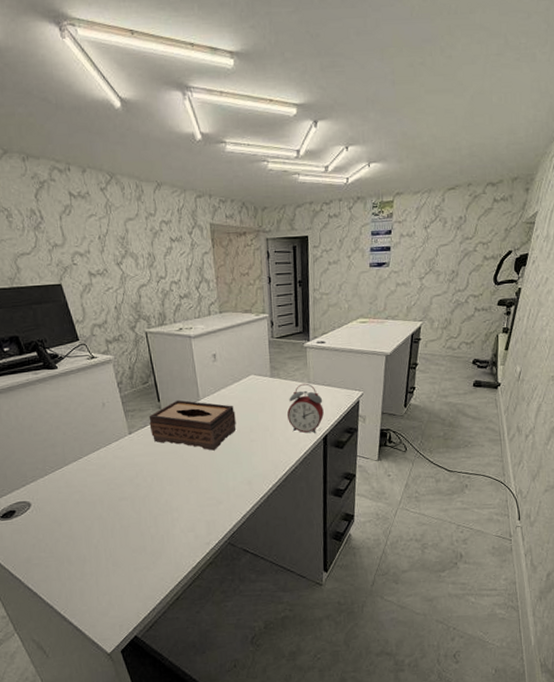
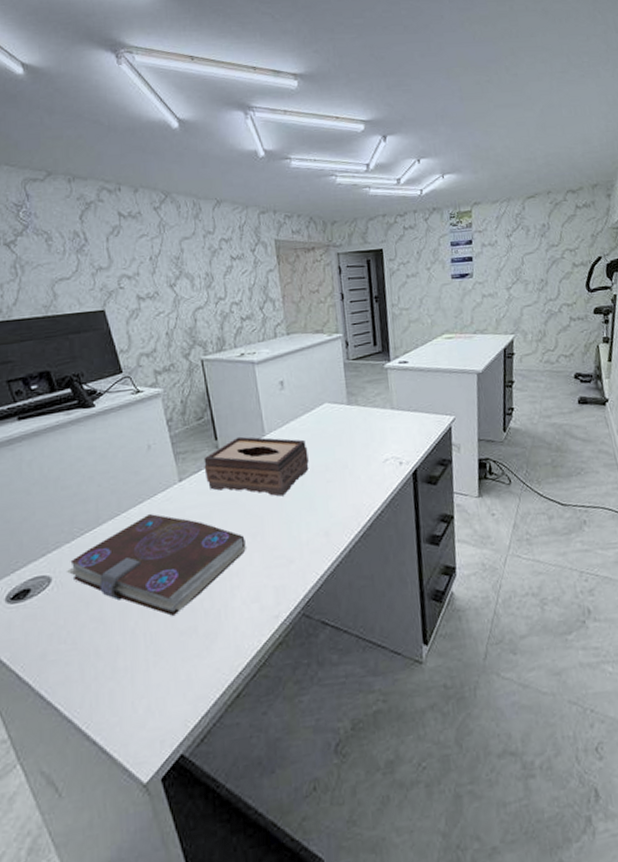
book: none [42,458,185,537] -> present [66,513,247,616]
alarm clock: present [286,383,324,433] -> none [368,409,412,468]

